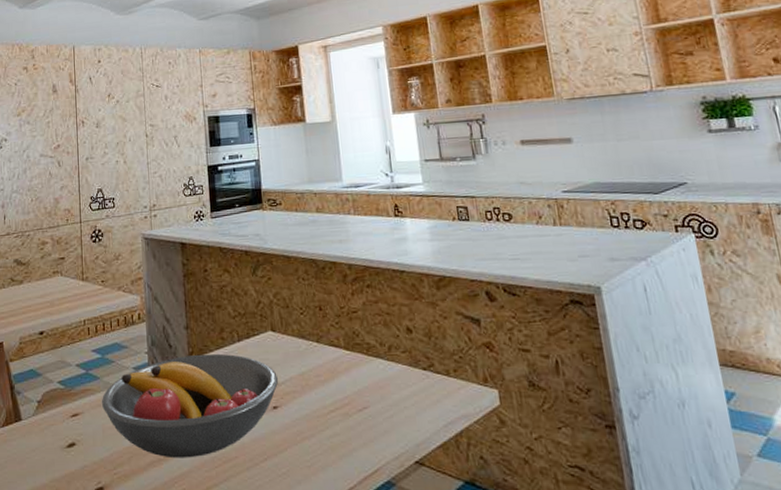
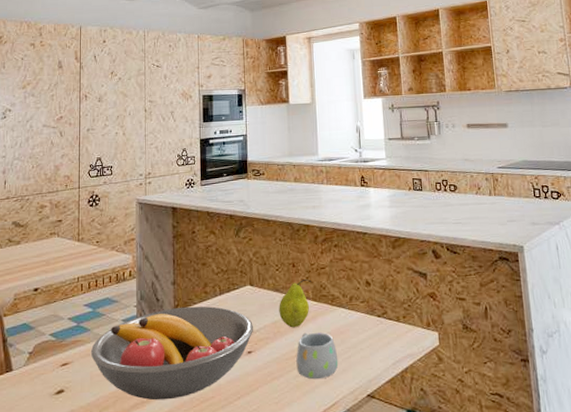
fruit: none [305,325,343,381] -> present [279,279,312,328]
mug: none [328,386,379,441] -> present [296,332,339,380]

